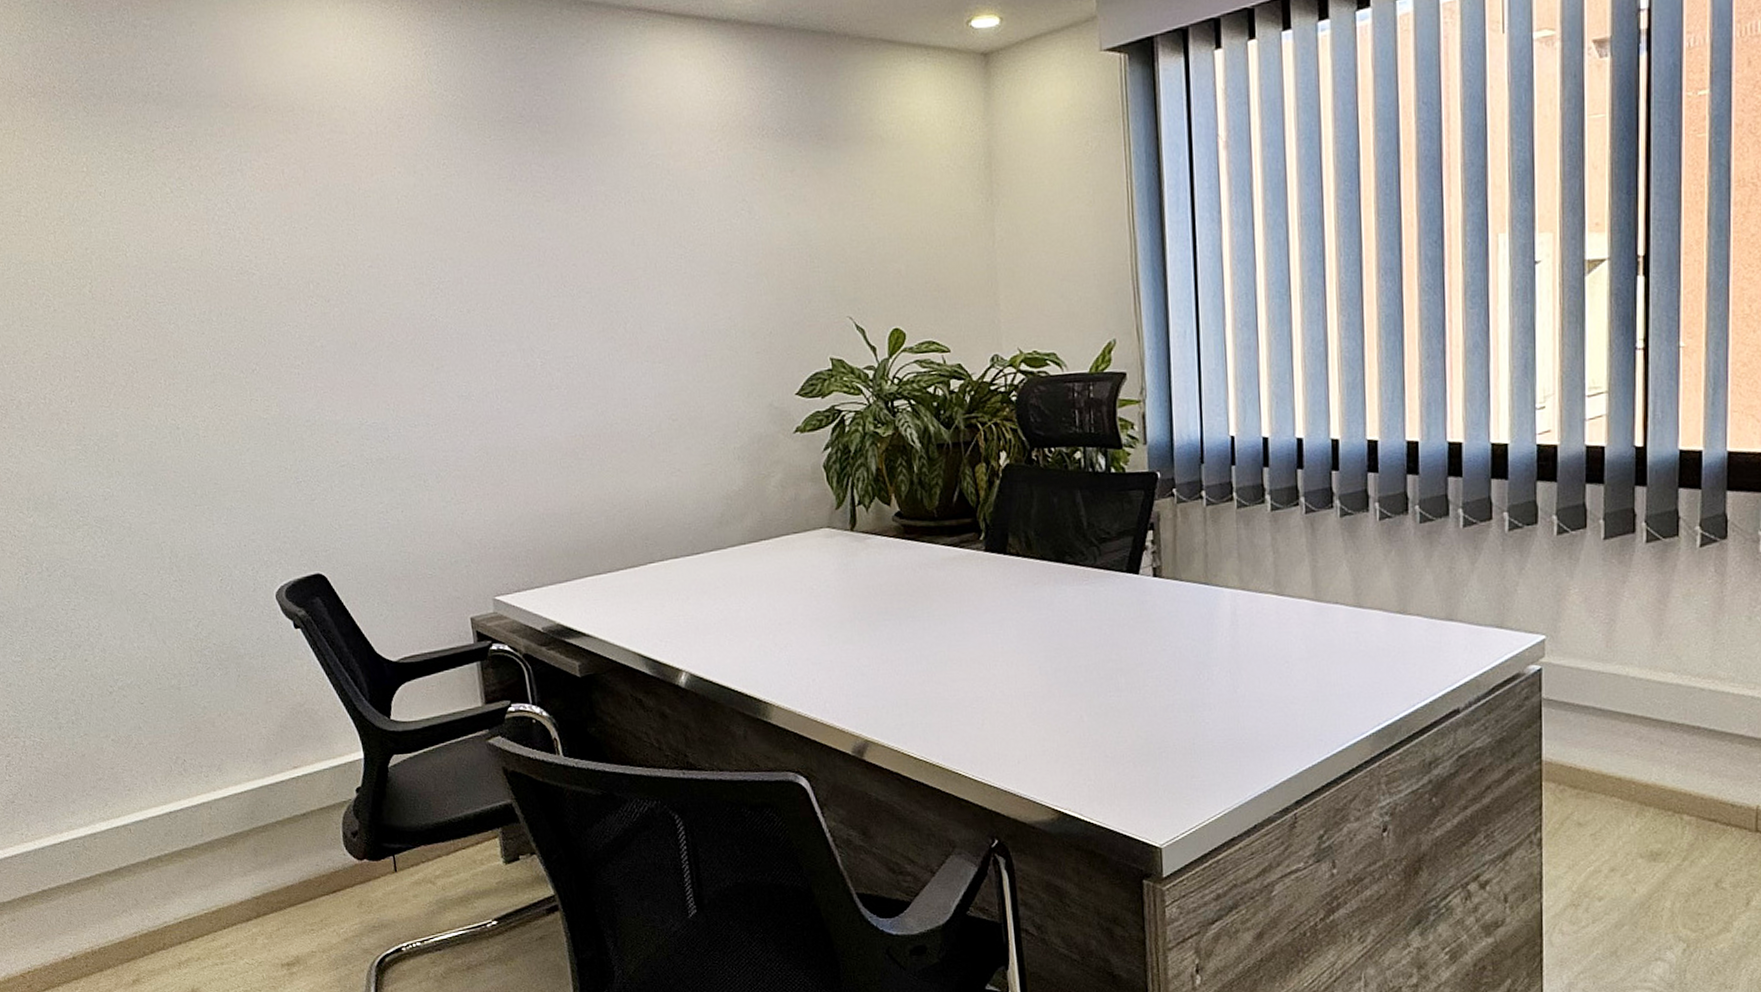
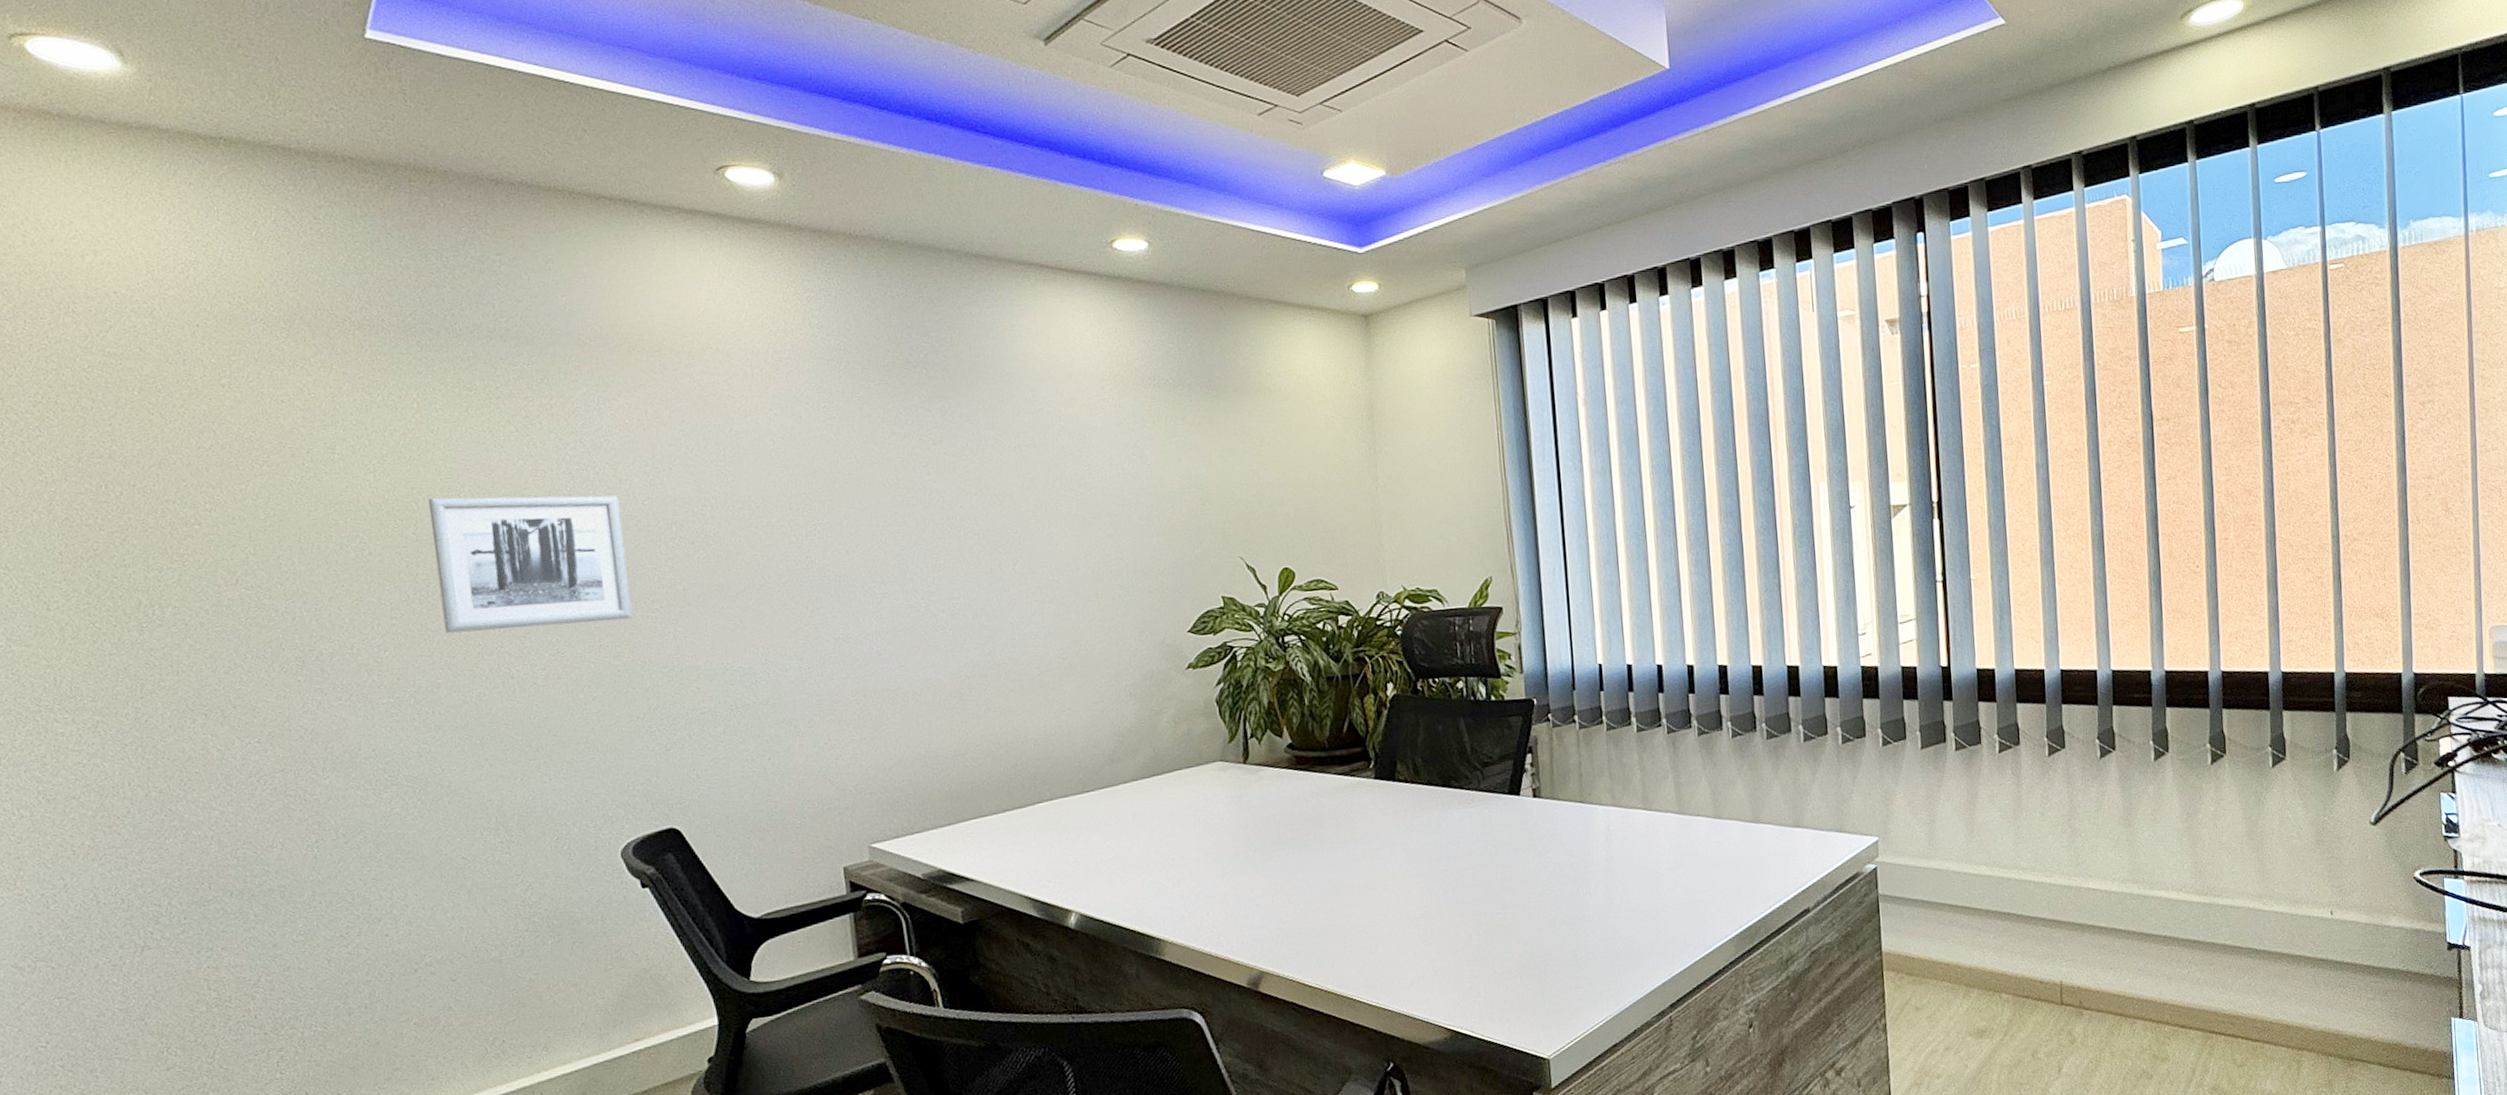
wall art: none [100,254,278,386] -> present [428,495,633,634]

